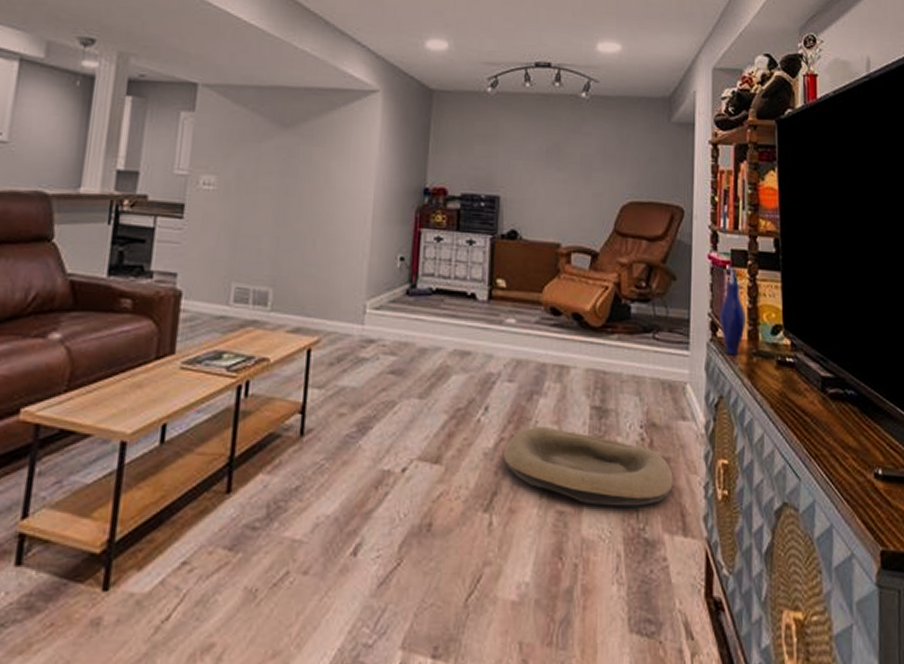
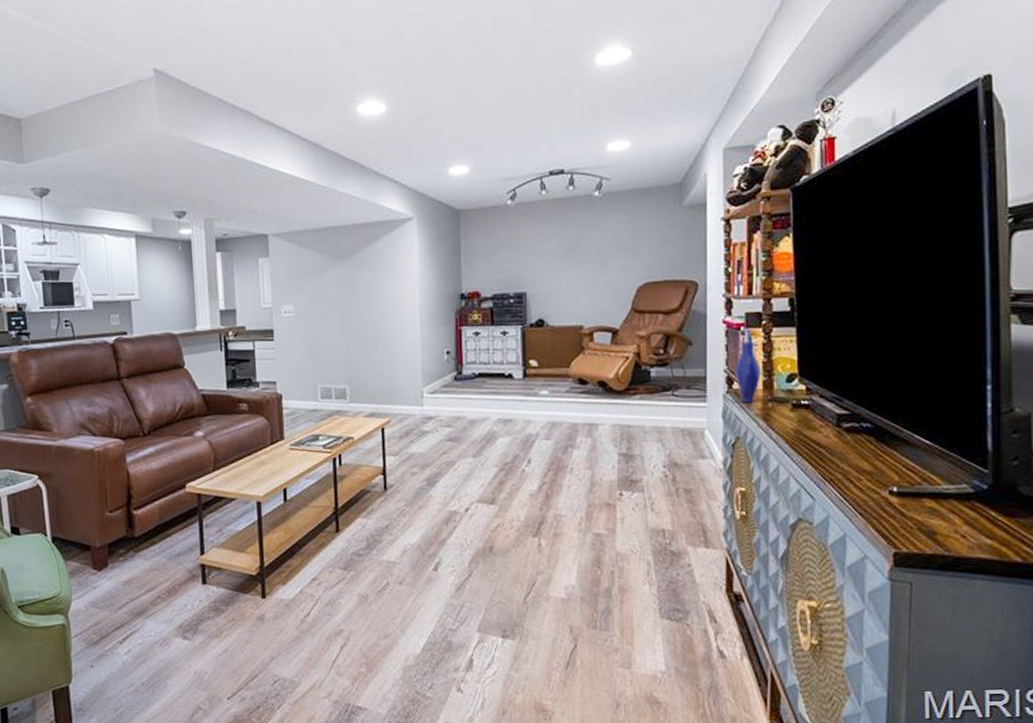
dog bed: present [504,426,673,507] -> none [546,471,695,528]

